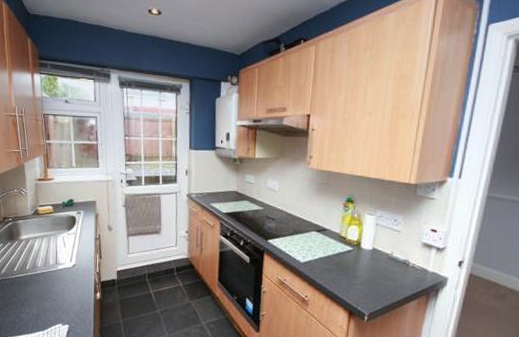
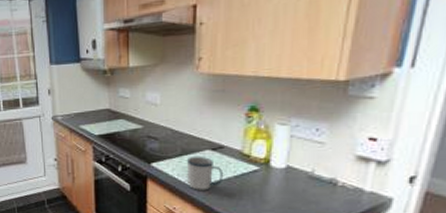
mug: none [296,236,325,265] -> present [187,156,223,190]

